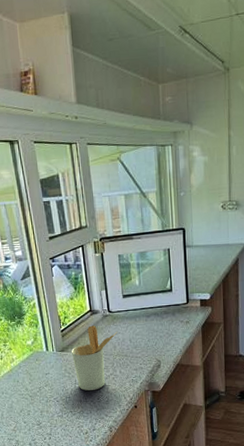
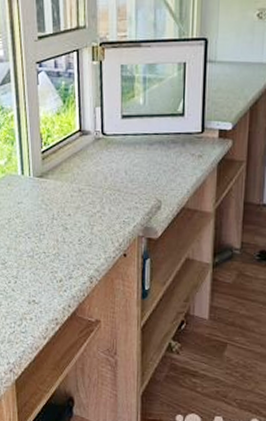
utensil holder: present [71,325,118,391] -> none [51,149,111,229]

